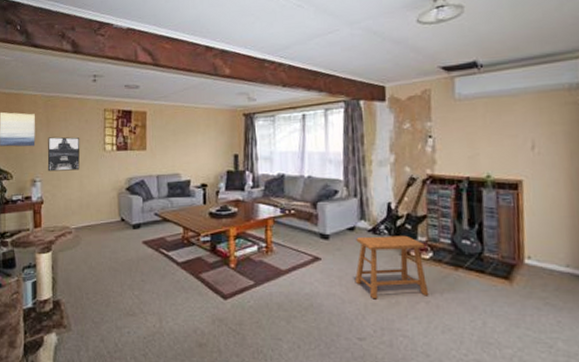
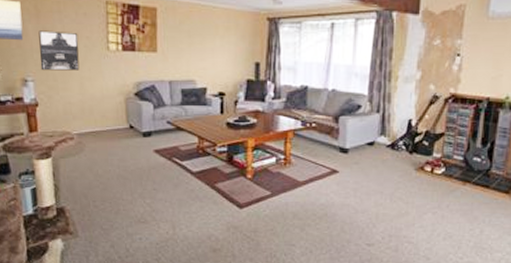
stool: present [354,235,429,299] -> none [369,151,439,210]

